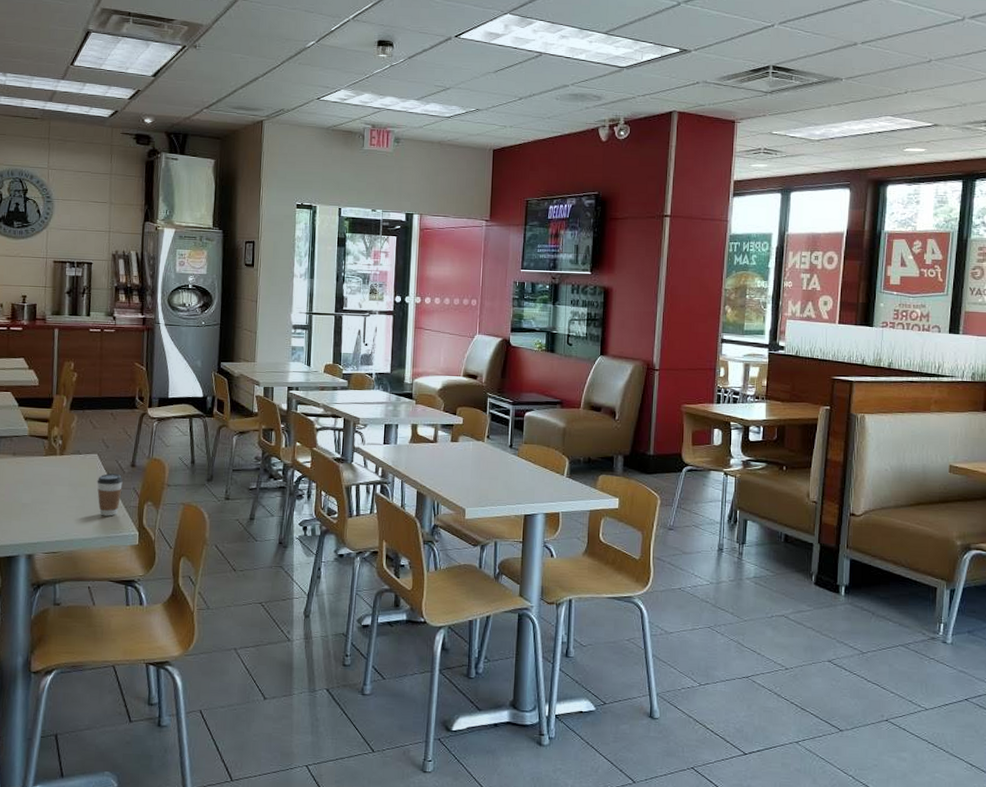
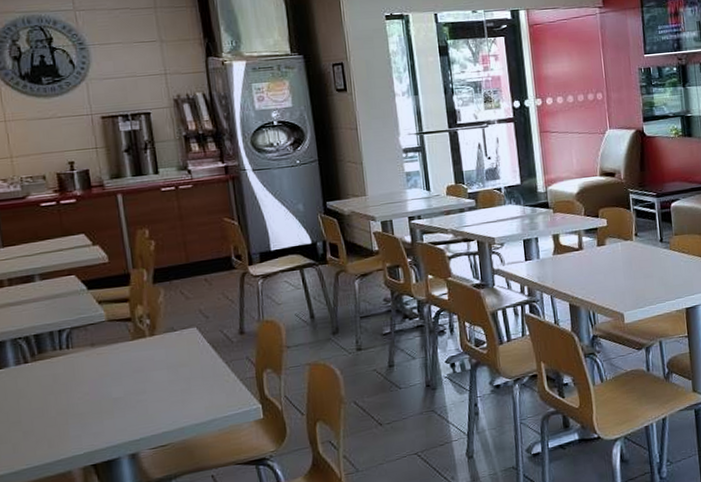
coffee cup: present [97,473,123,517] -> none [201,345,234,395]

